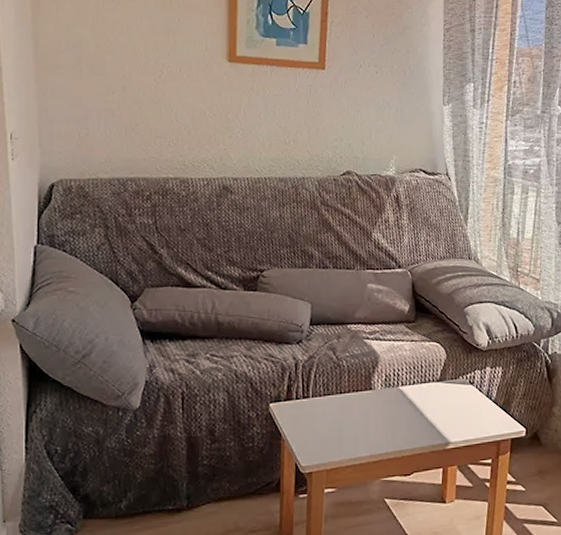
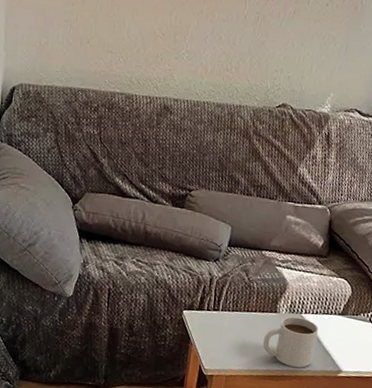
mug: none [361,391,419,447] -> present [262,316,319,368]

